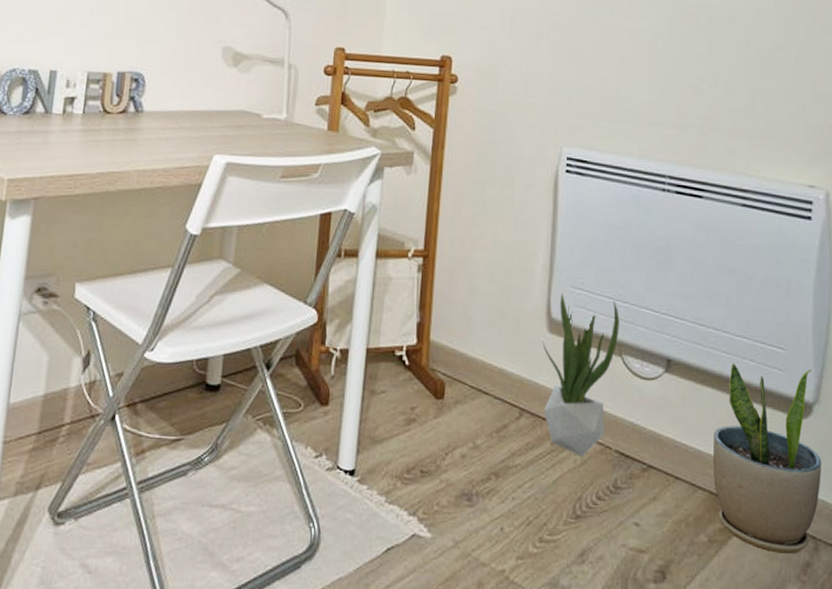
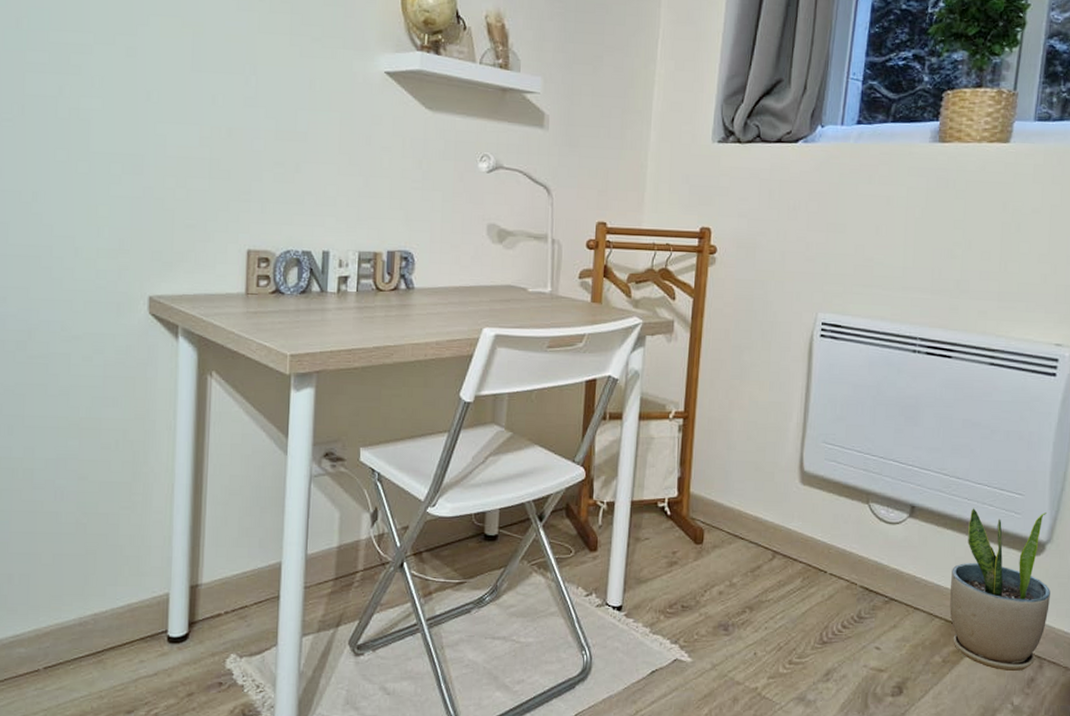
potted plant: present [542,293,620,457] -> none [794,448,868,592]

